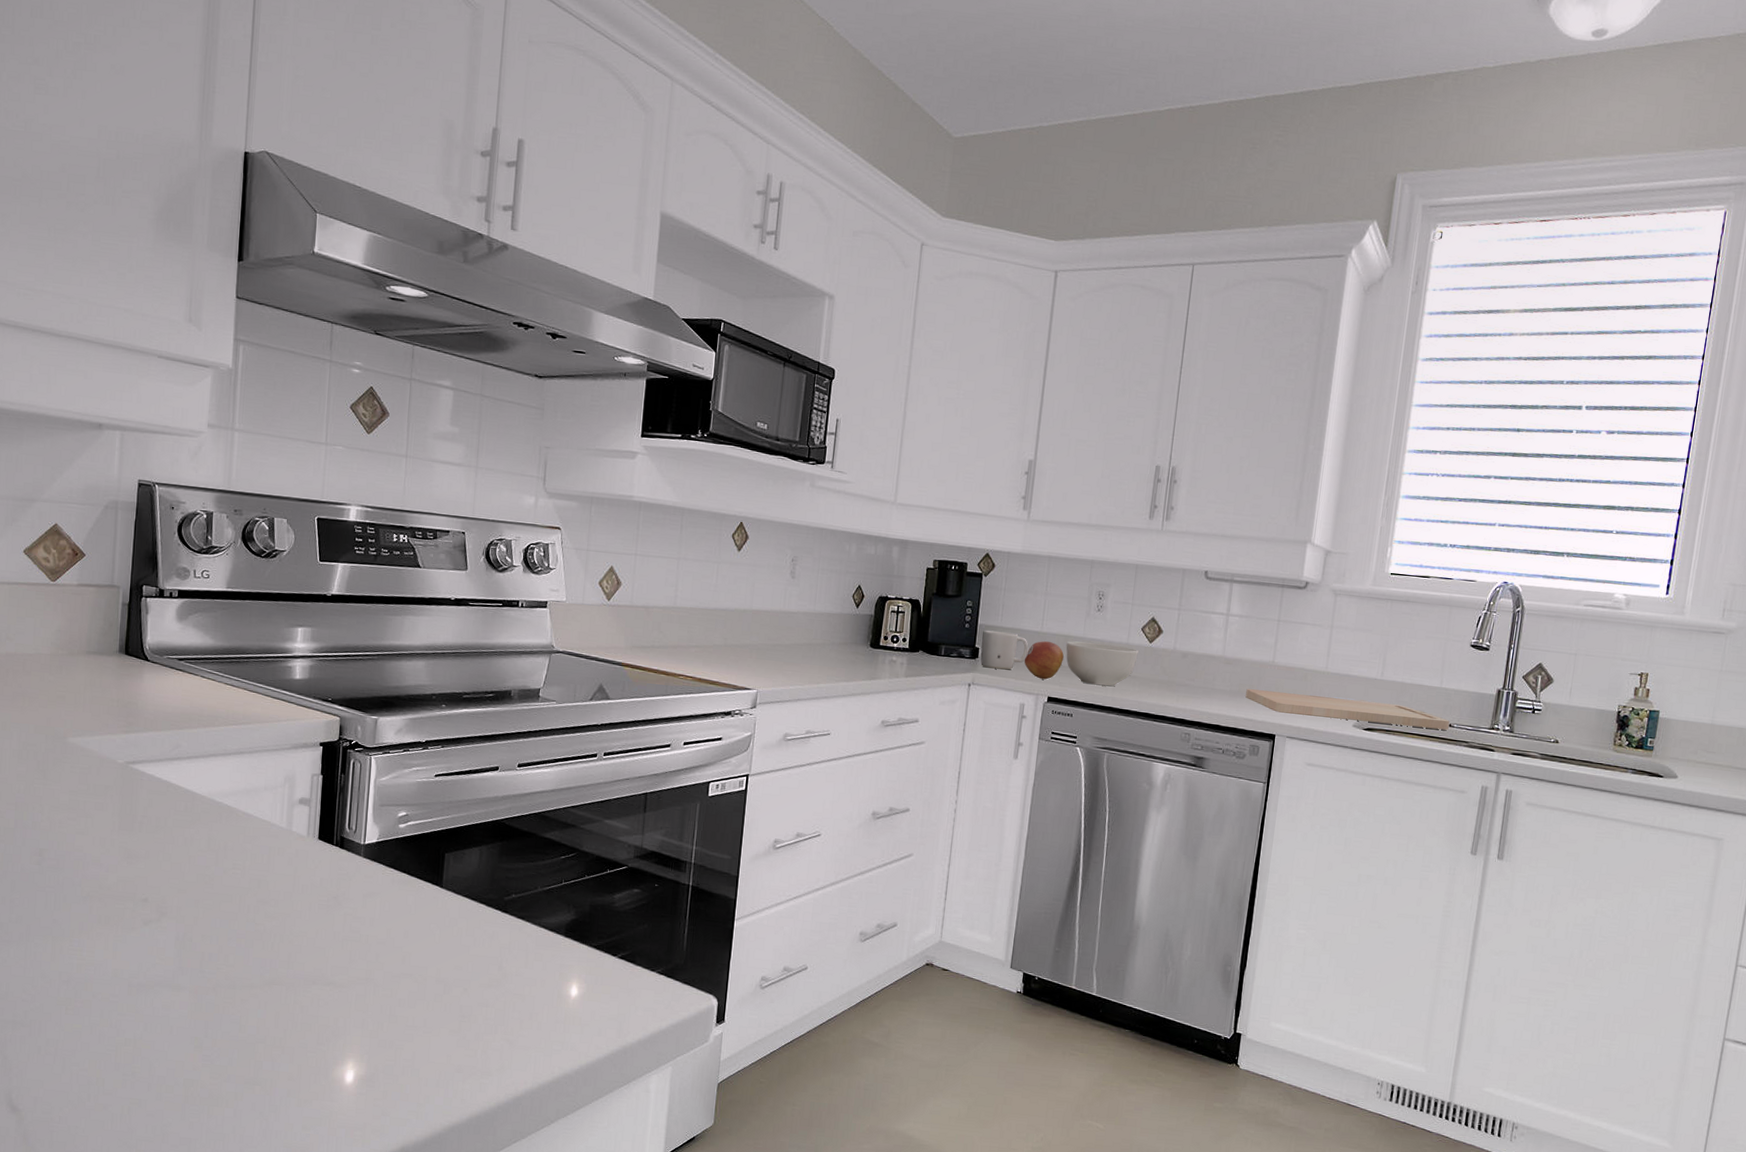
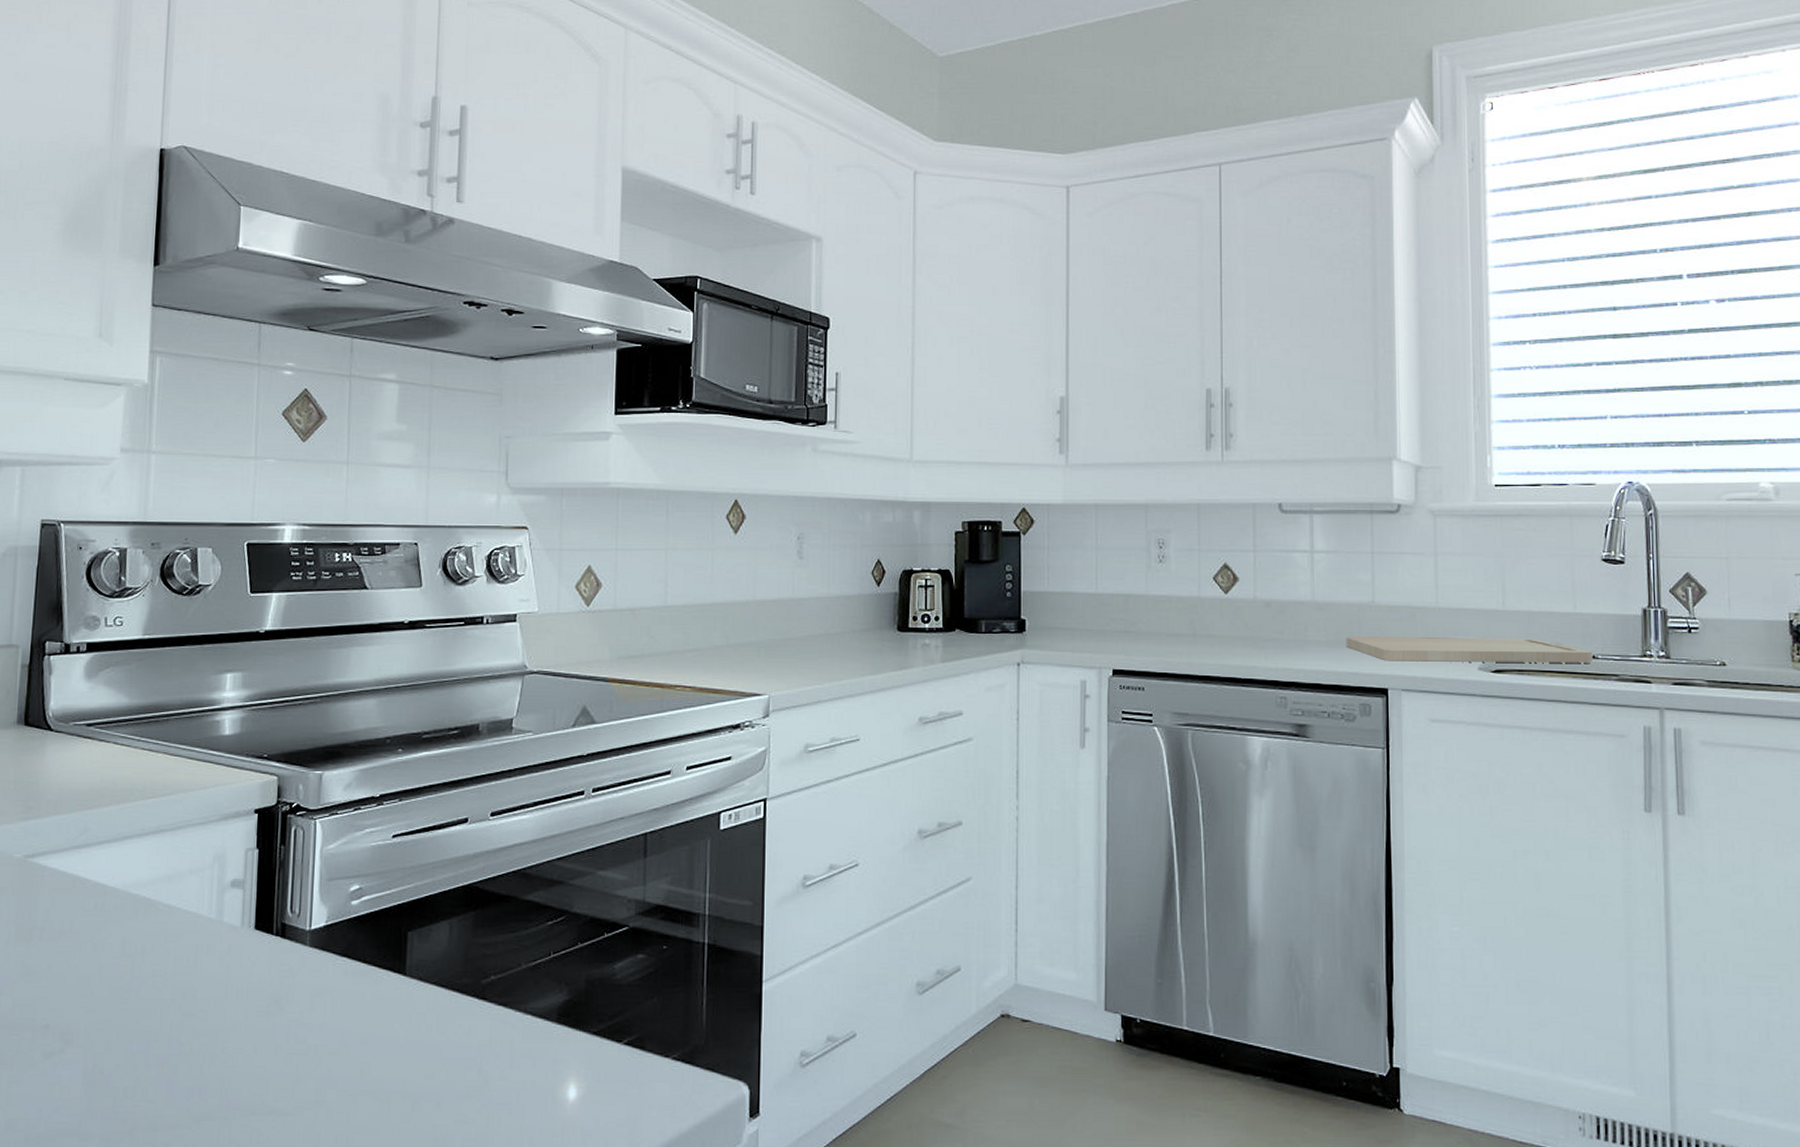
mug: present [980,630,1029,670] -> none [1028,597,1083,642]
fruit: present [1024,641,1064,680] -> none [1079,604,1126,649]
bowl: present [1065,641,1140,687] -> none [1127,599,1214,650]

